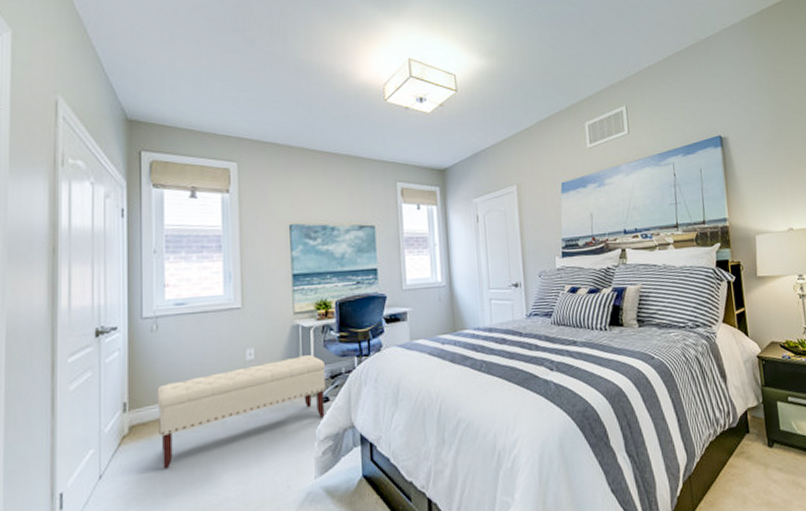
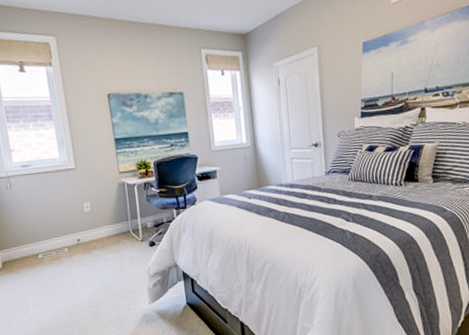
bench: present [157,355,326,470] -> none [18,208,153,295]

